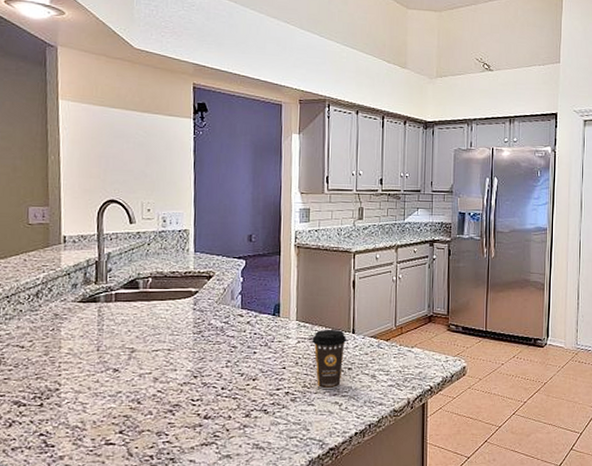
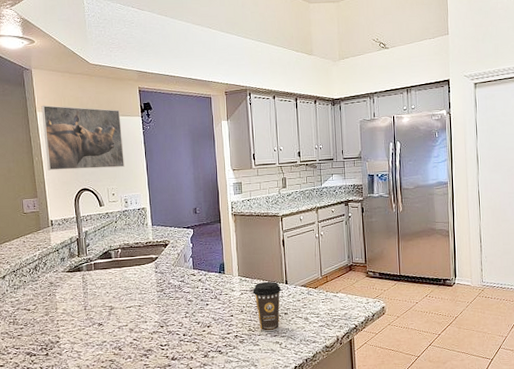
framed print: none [65,92,167,179] -> present [41,105,125,171]

